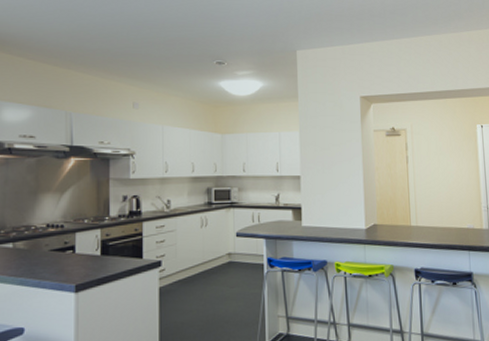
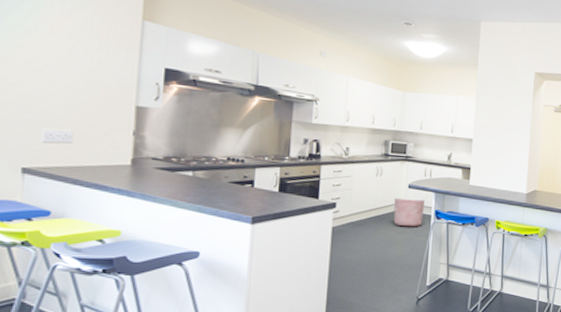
planter: none [223,247,256,280] -> present [393,197,425,227]

